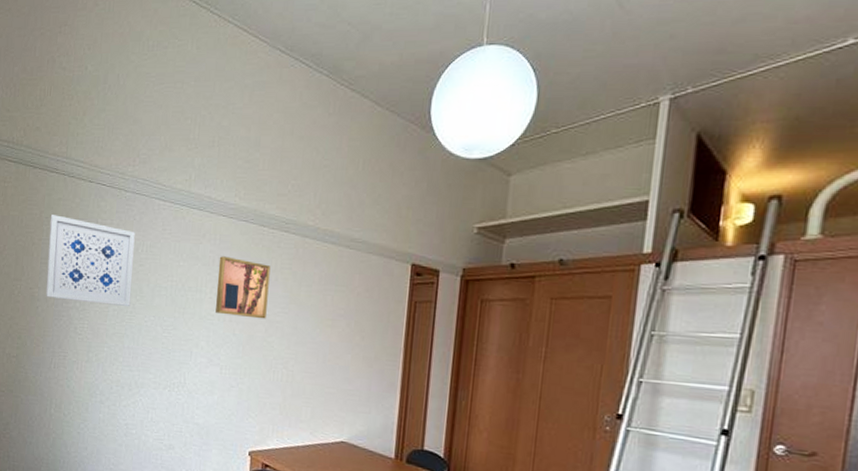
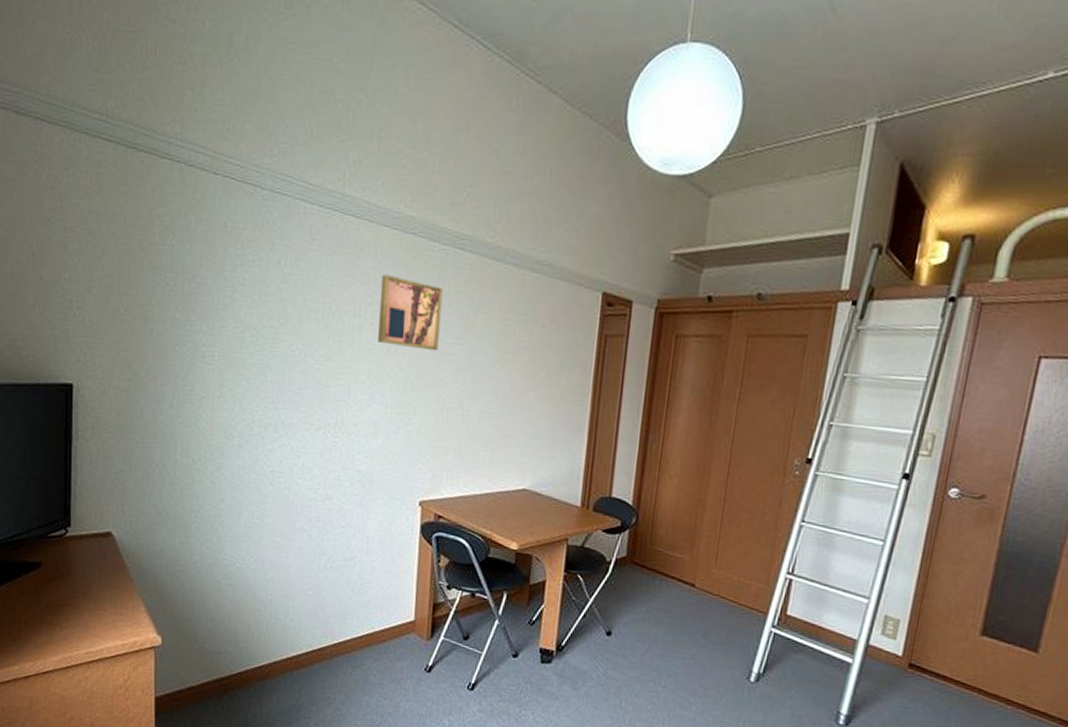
wall art: present [45,215,135,307] -> none [161,213,276,333]

